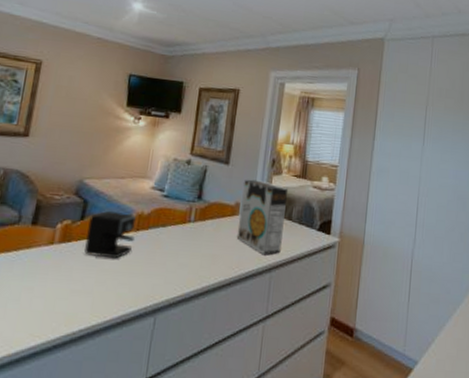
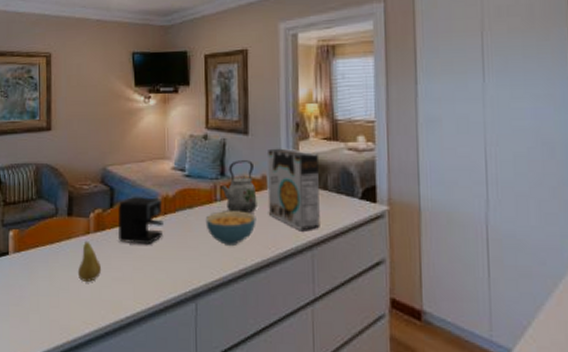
fruit: none [32,251,61,293] -> present [77,240,102,282]
cereal bowl: none [176,231,225,264] -> present [205,211,256,245]
kettle: none [195,186,230,235] -> present [220,160,257,213]

